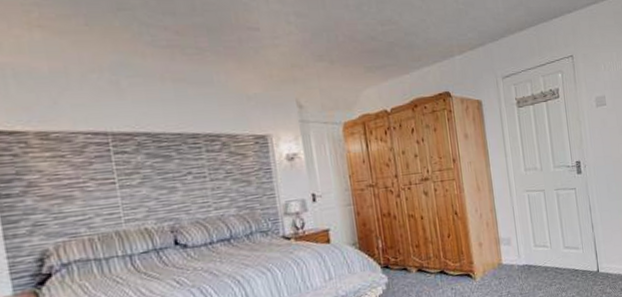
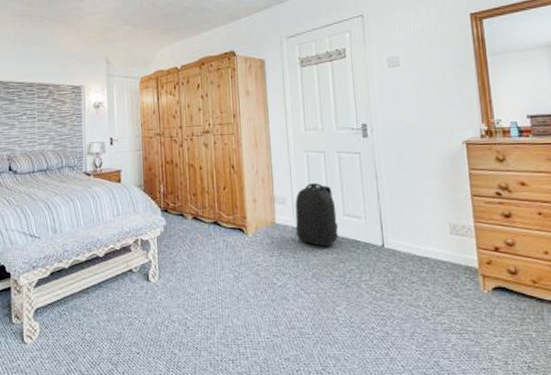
backpack: none [519,221,560,280] -> present [295,183,339,247]

